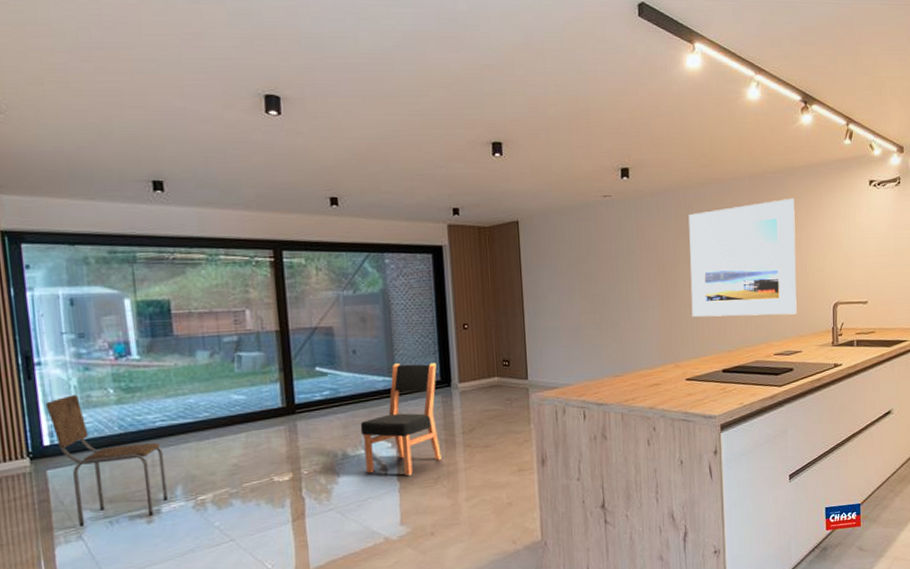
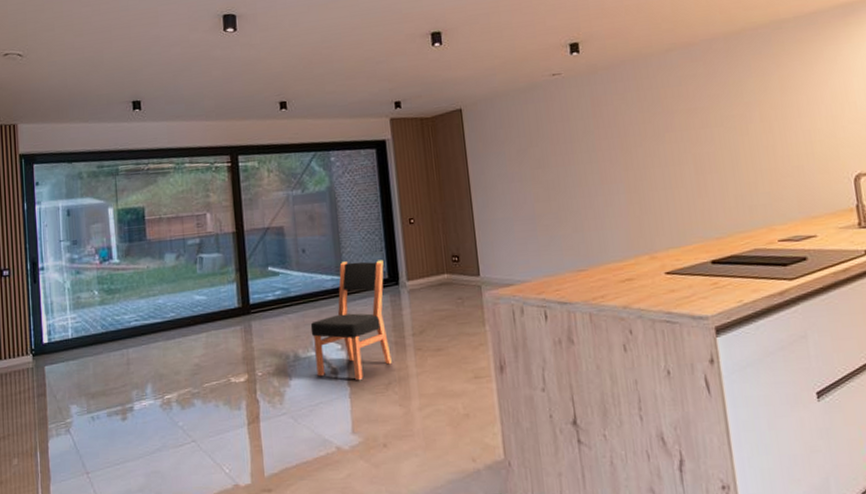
dining chair: present [45,395,168,527] -> none [46,296,139,421]
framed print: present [688,198,797,317] -> none [652,55,805,200]

